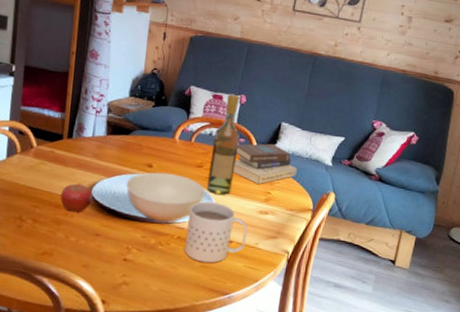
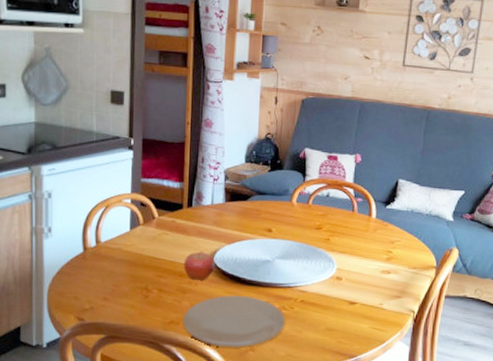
plate: none [56,228,161,282] -> present [183,295,286,348]
bowl: present [126,172,206,224] -> none [247,236,326,288]
mug: present [184,201,248,263] -> none [308,263,371,326]
bottle: present [206,93,240,195] -> none [327,153,357,256]
books: present [233,143,298,185] -> none [353,201,418,244]

